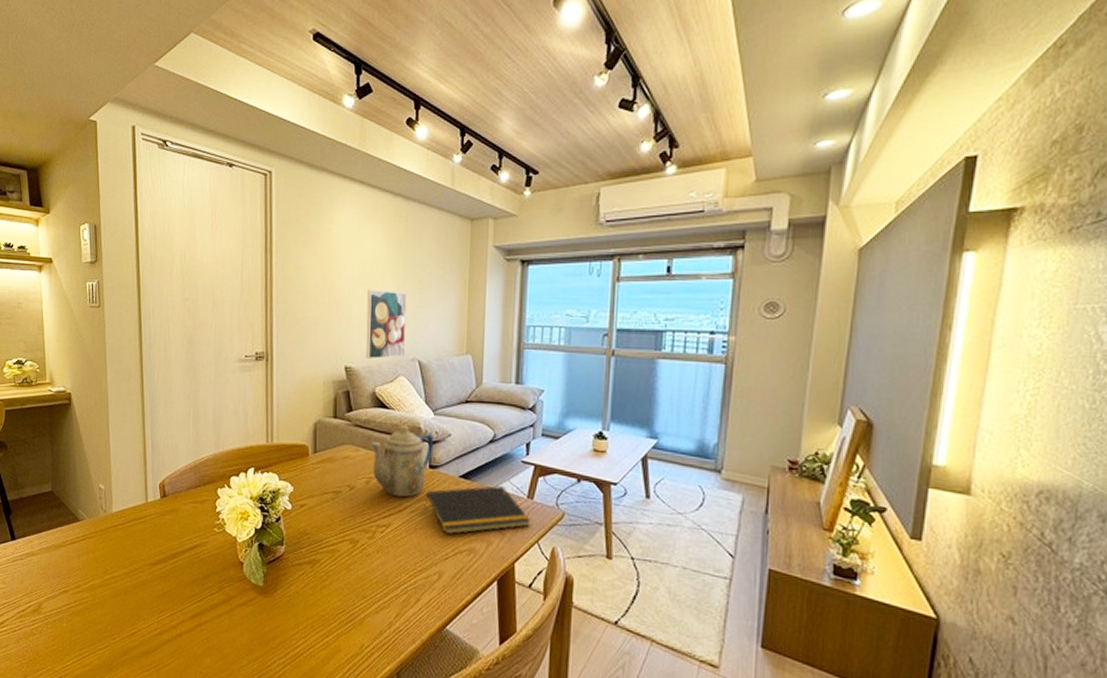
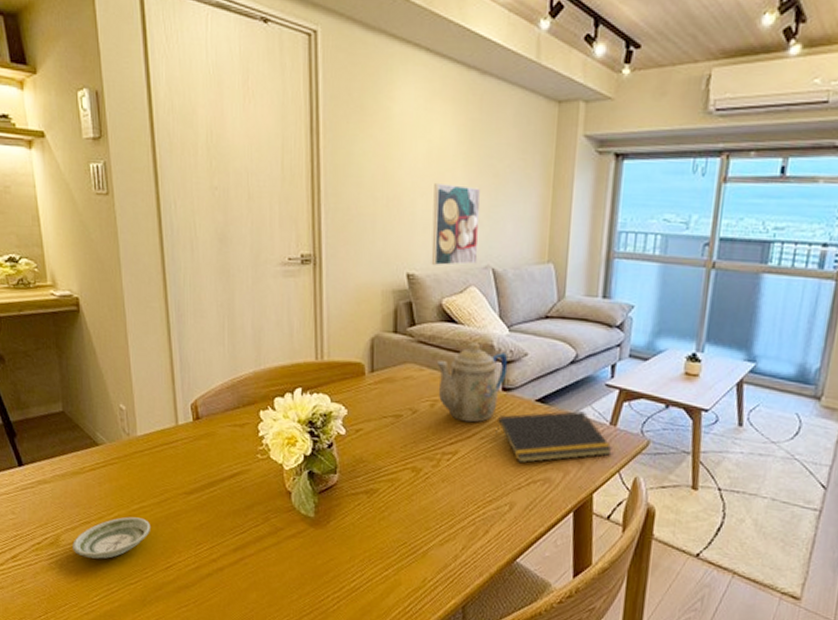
saucer: none [52,586,120,626] -> present [72,516,150,559]

